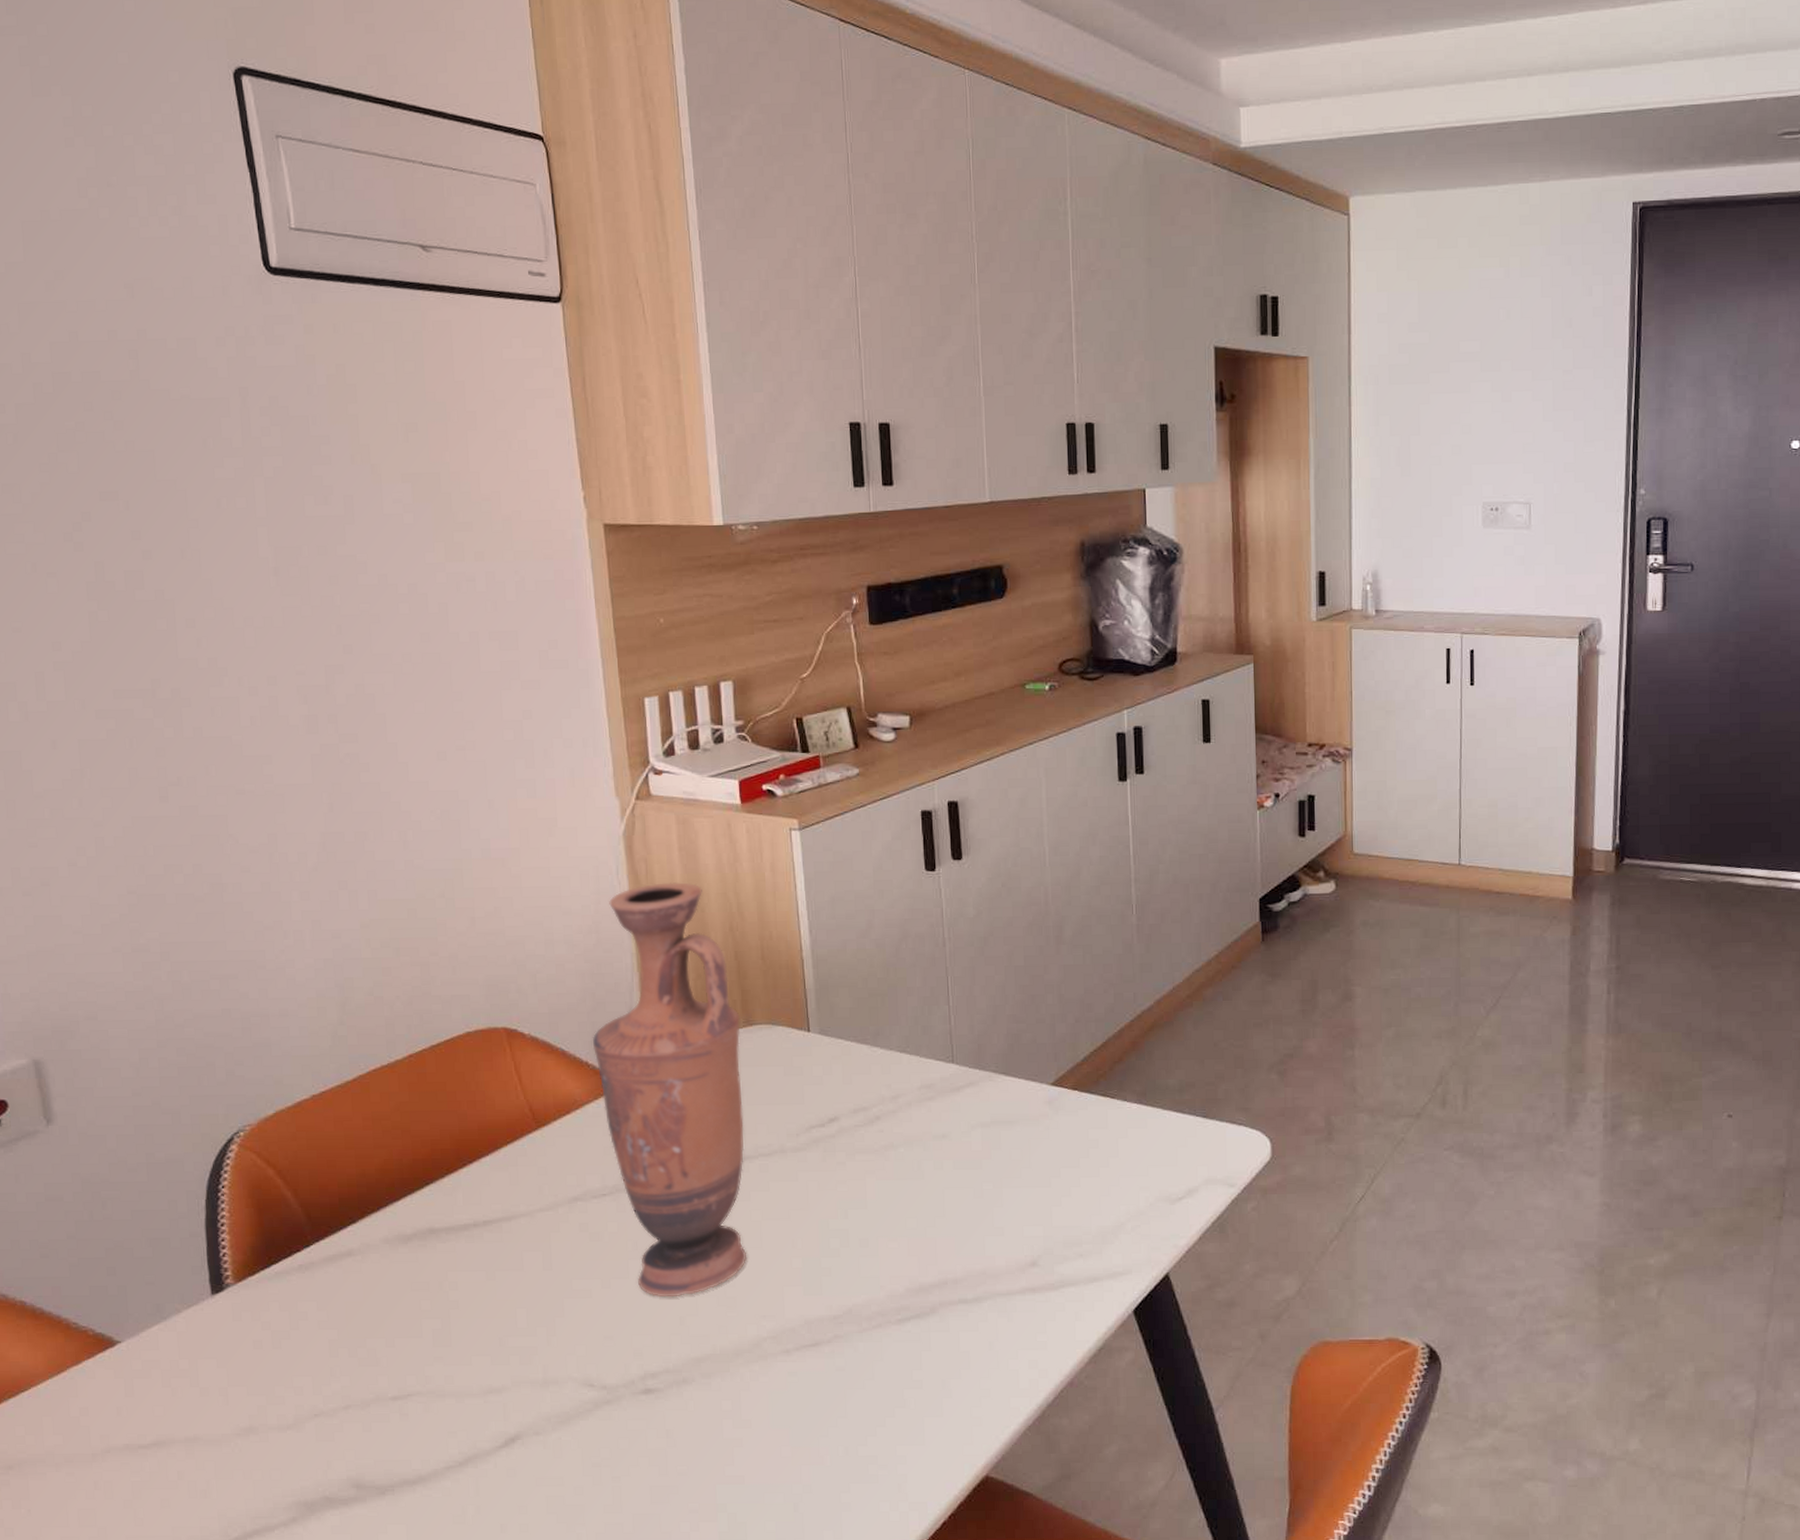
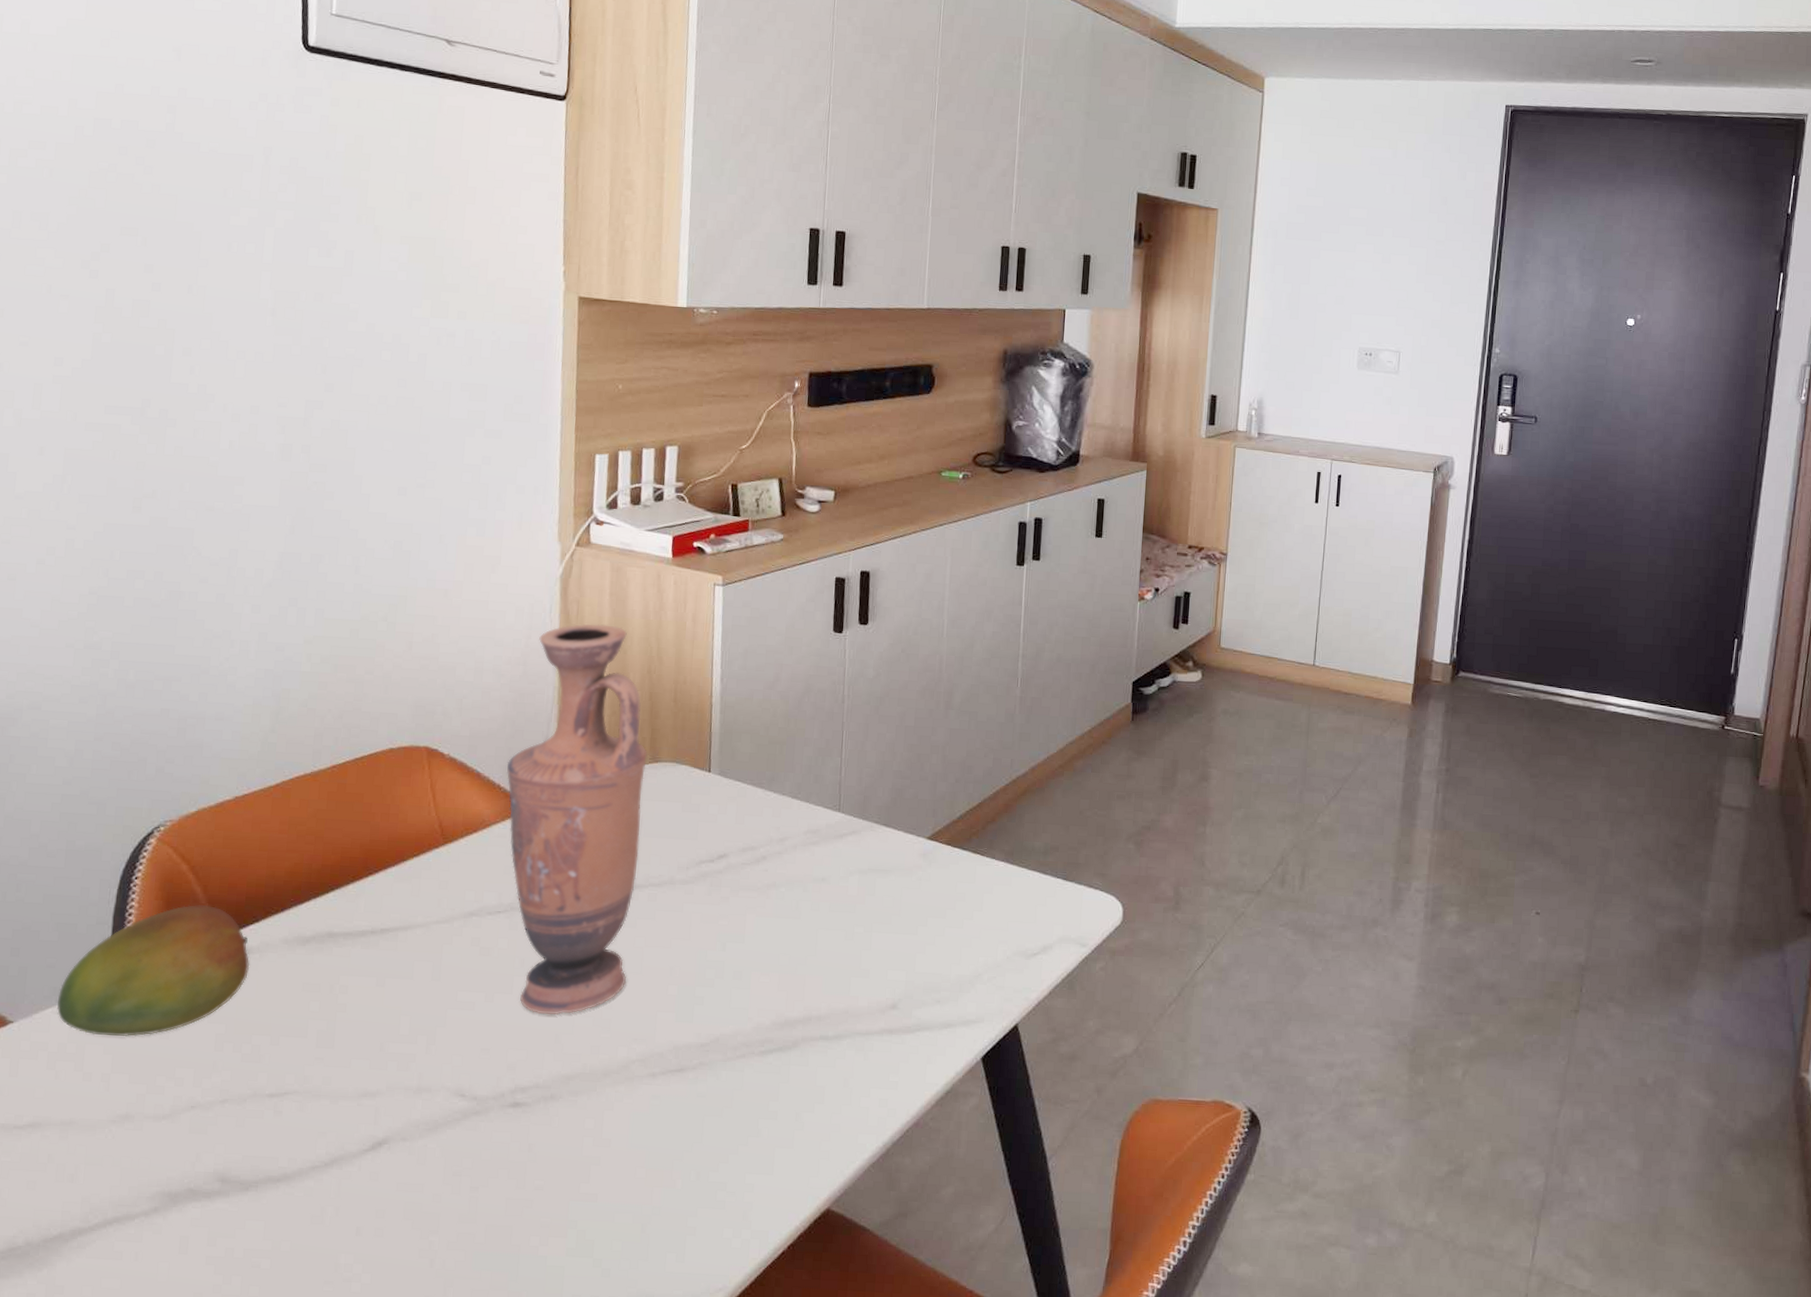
fruit: none [161,1210,354,1350] -> present [56,905,250,1037]

